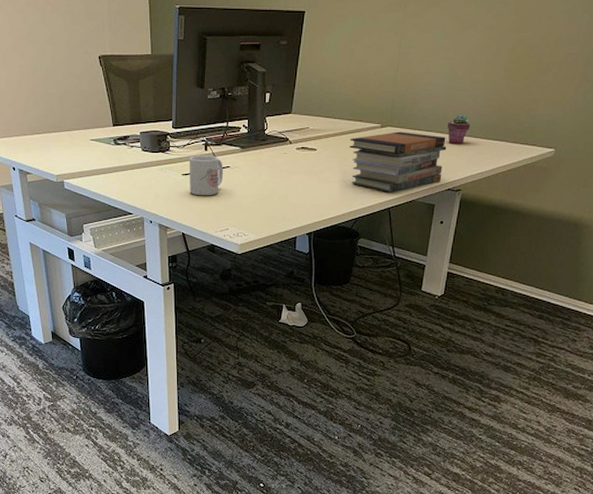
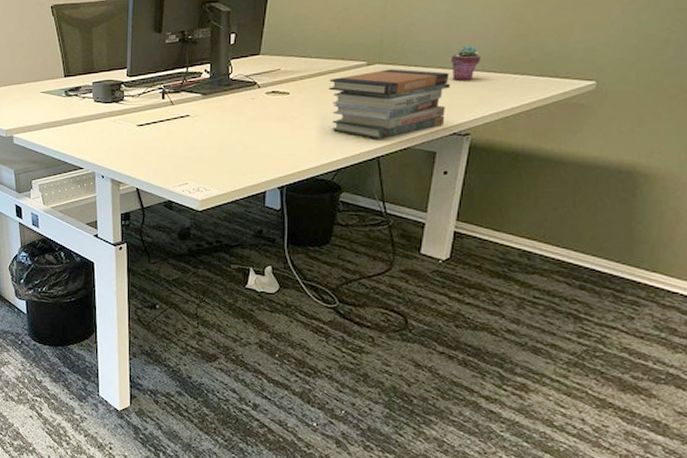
mug: present [189,155,223,196] -> none [144,104,182,148]

